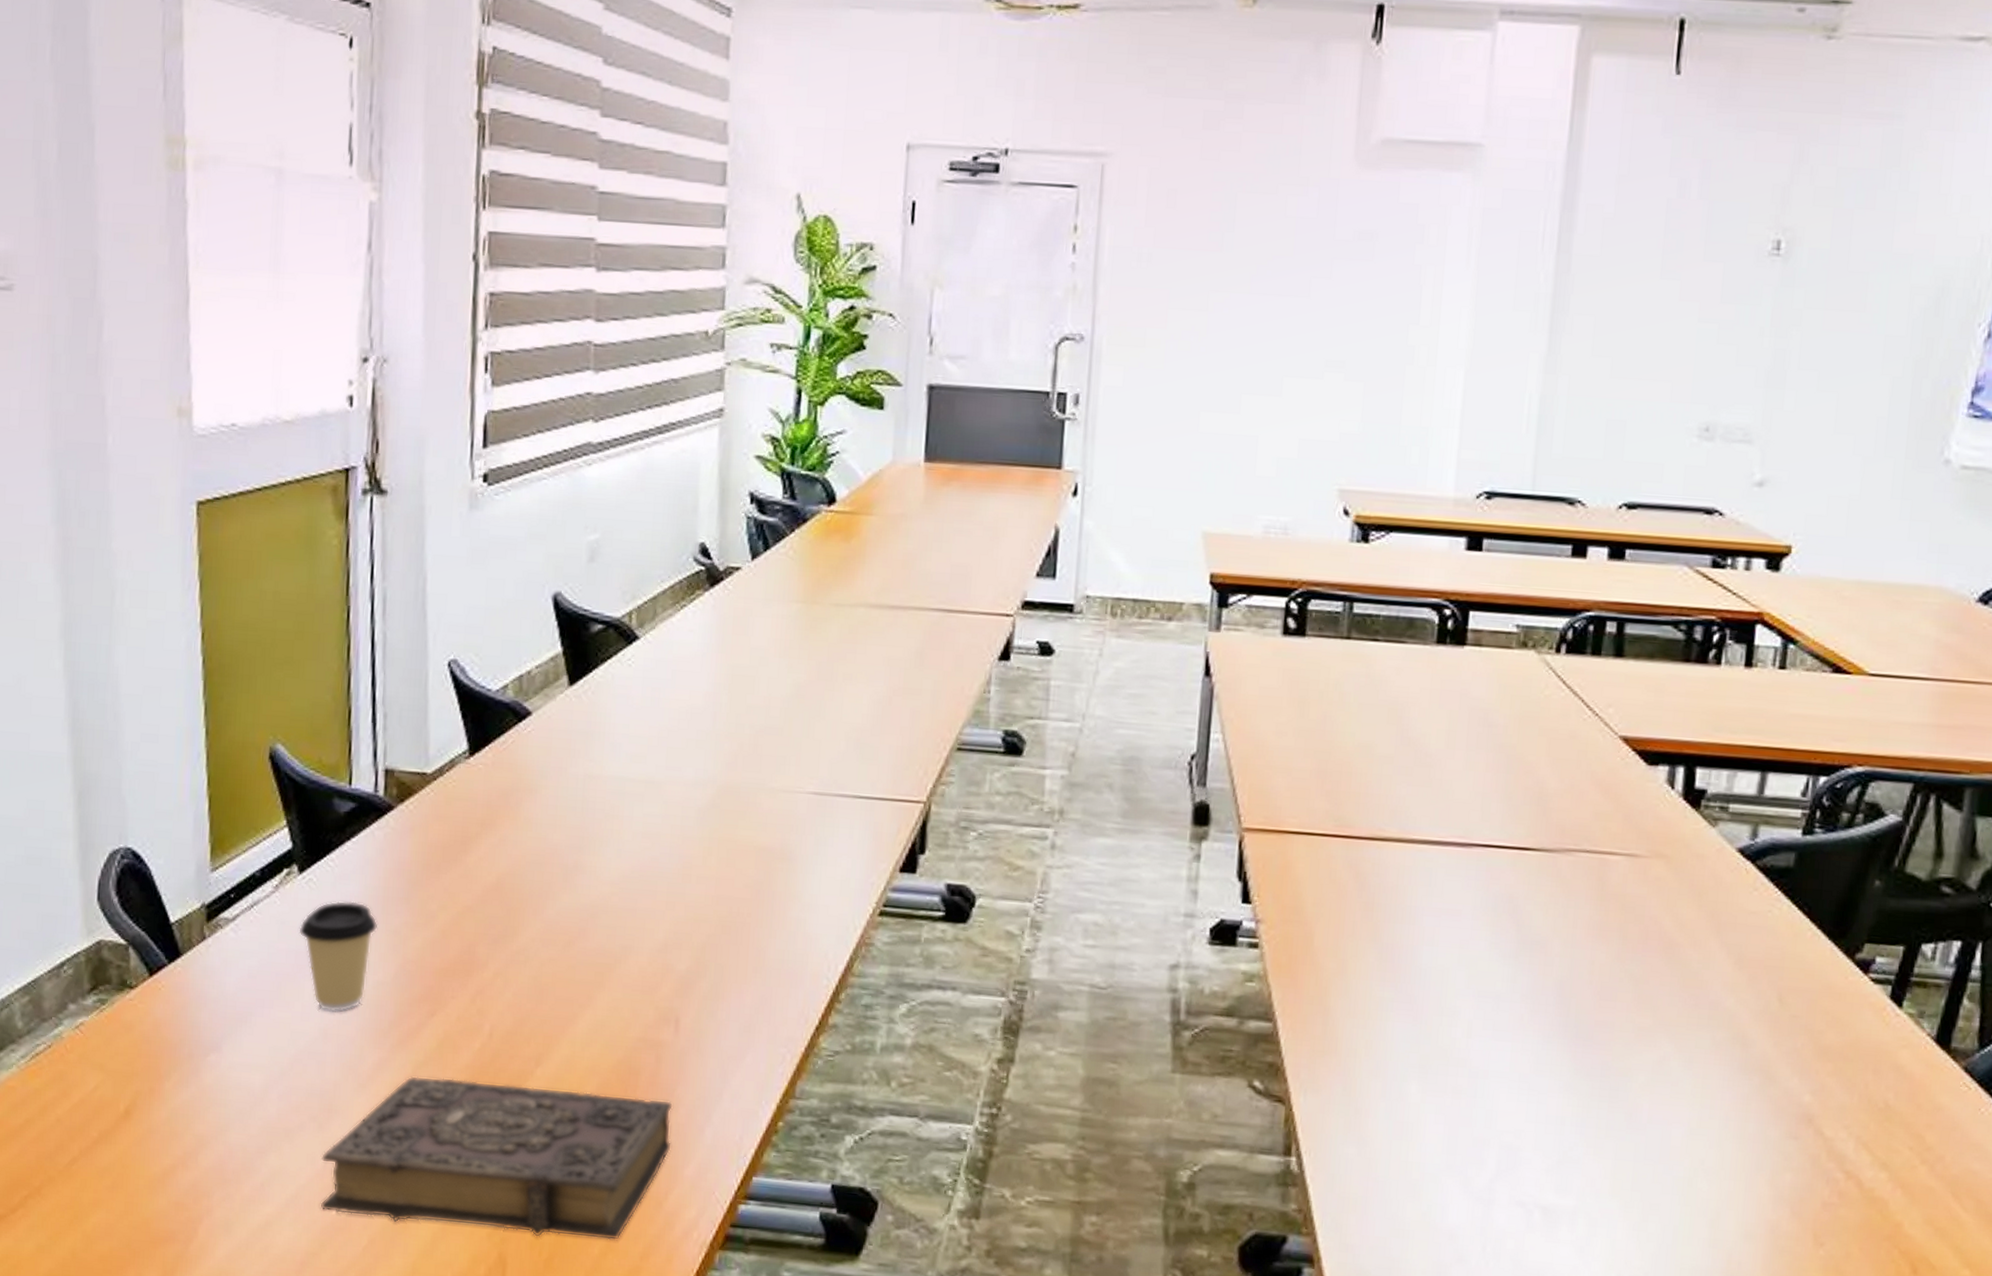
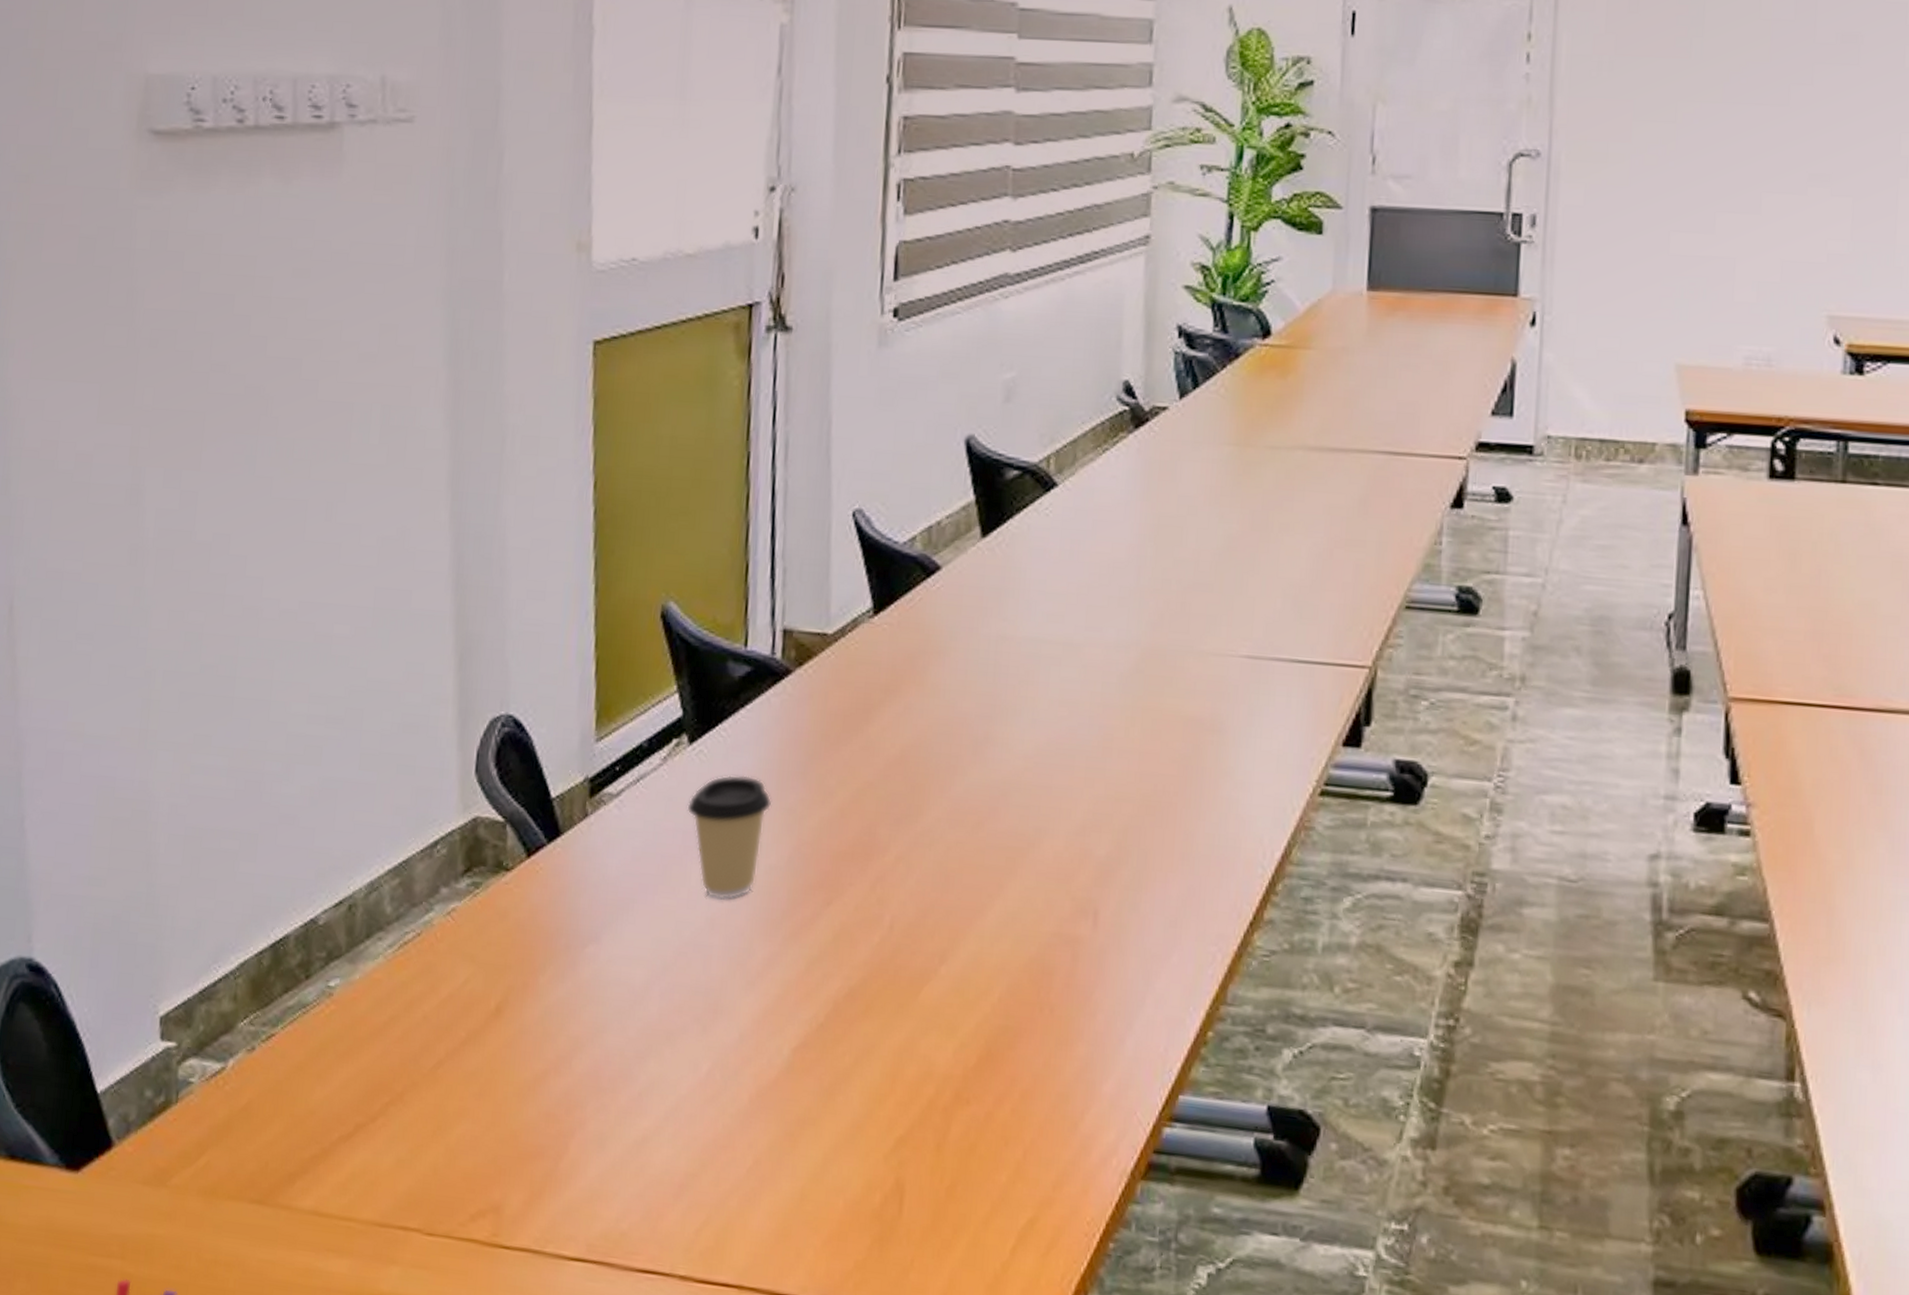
book: present [320,1076,673,1241] -> none [701,973,1090,1167]

